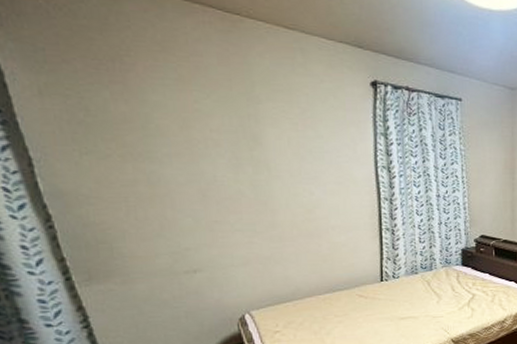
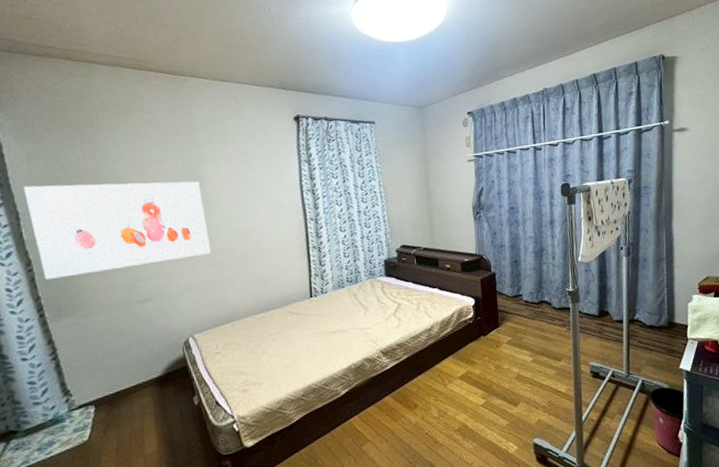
wall art: none [36,127,272,239] -> present [24,181,212,280]

